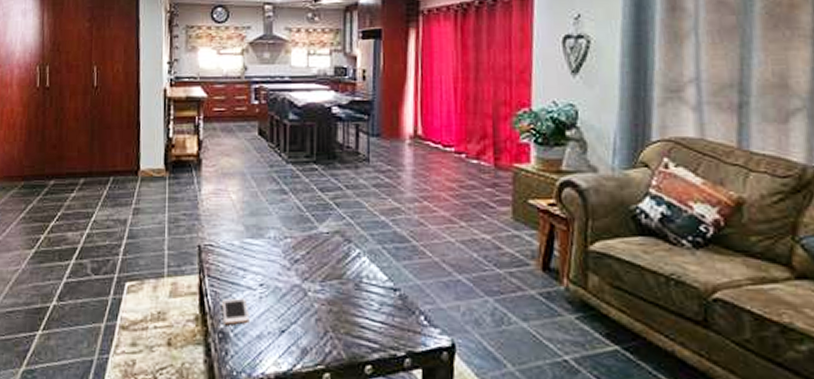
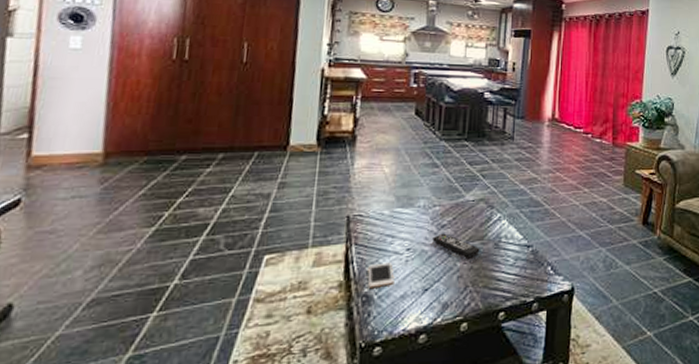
remote control: none [286,269,339,299] -> present [432,233,480,258]

